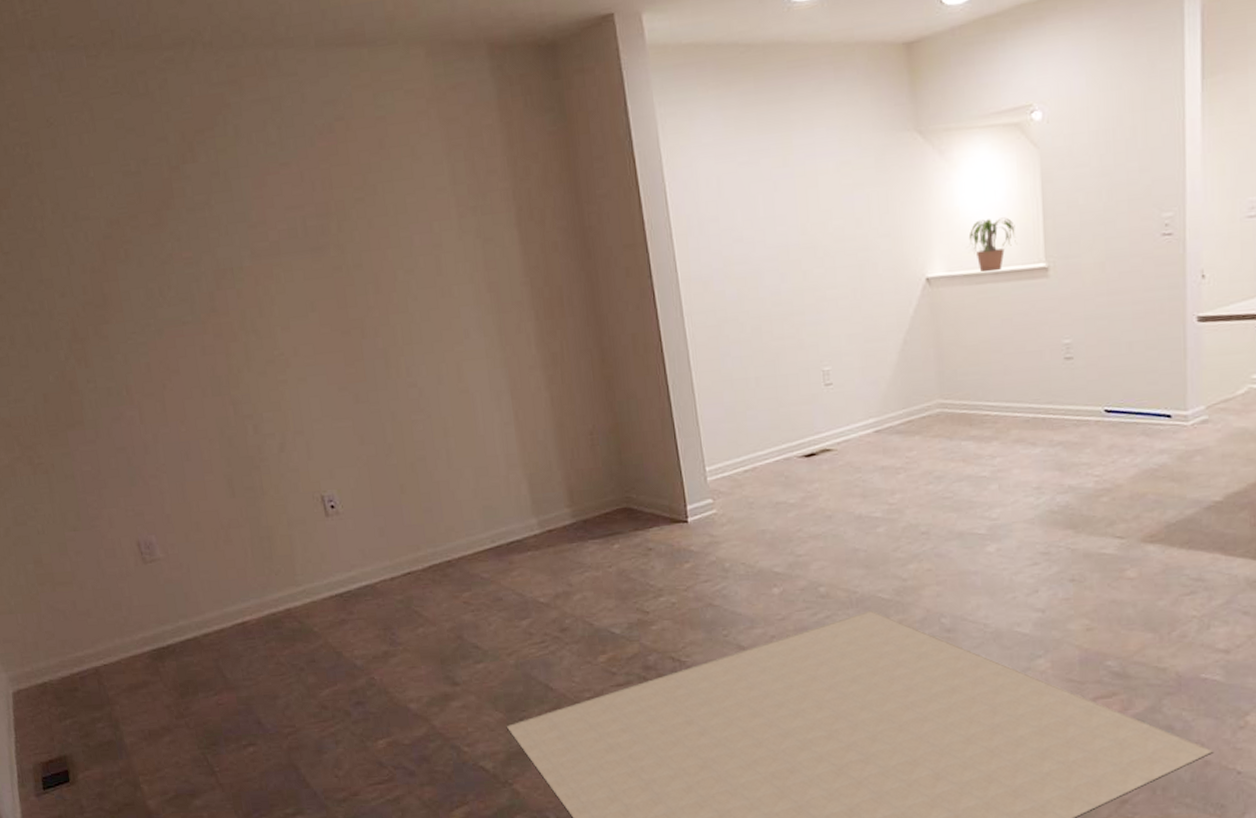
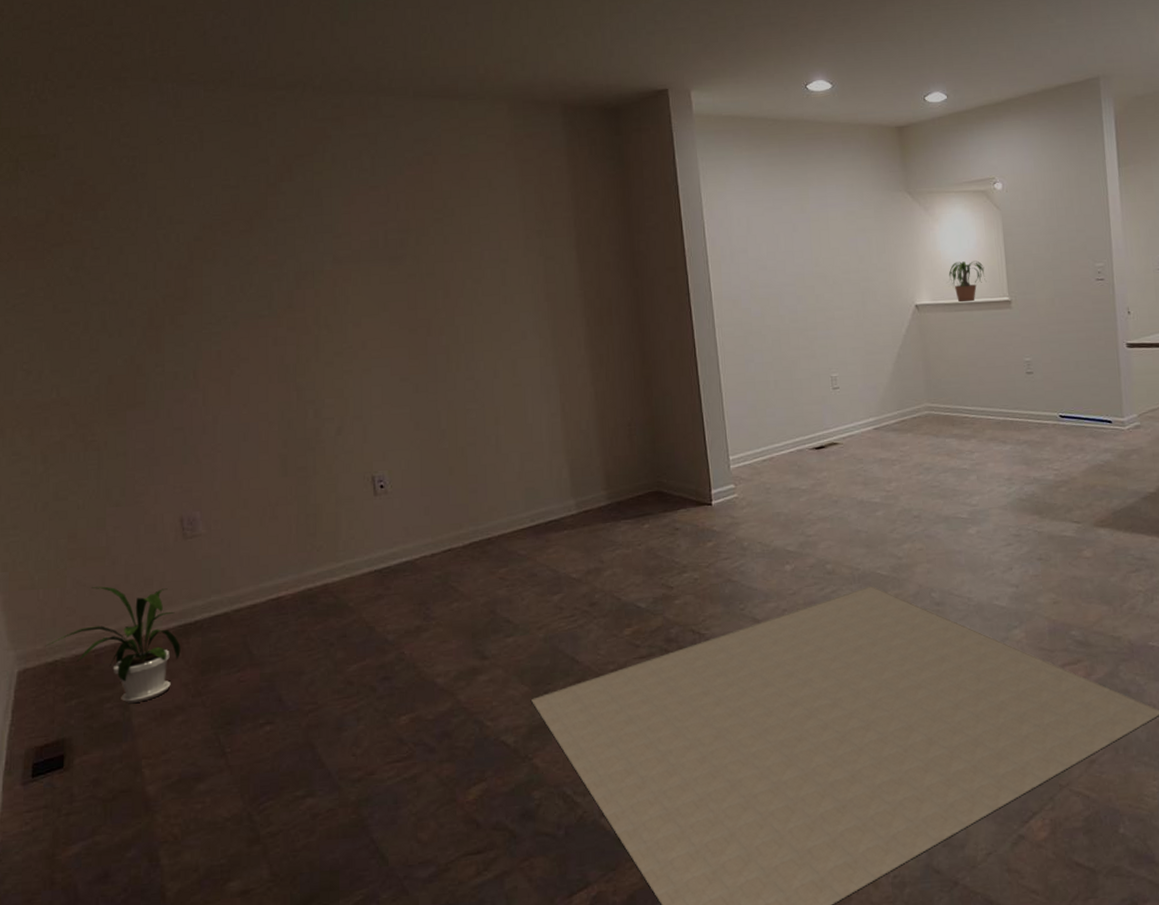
house plant: none [33,611,159,723] -> present [46,586,181,703]

